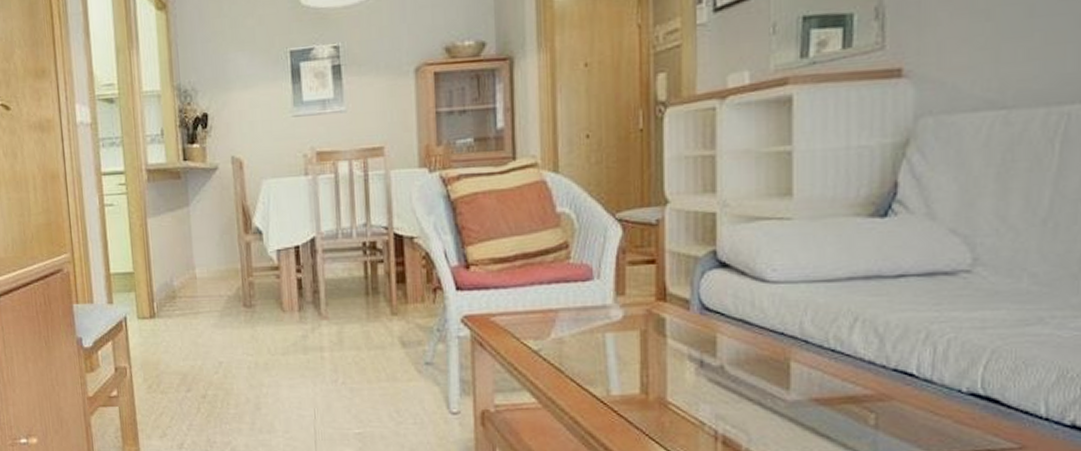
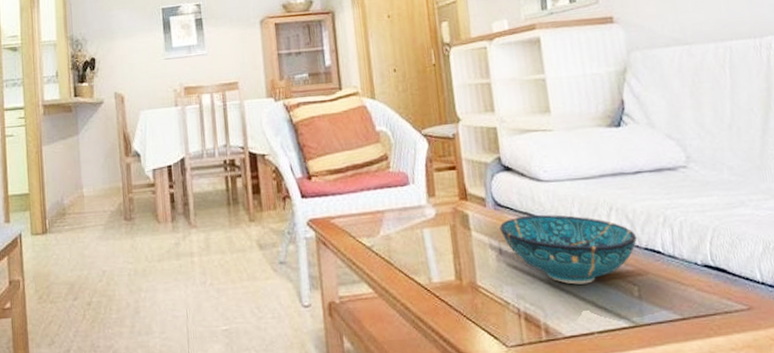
decorative bowl: none [704,322,886,407] -> present [499,214,638,285]

